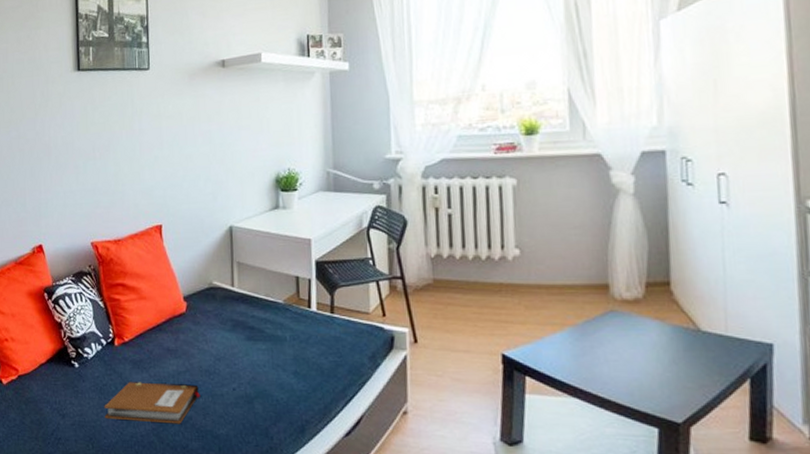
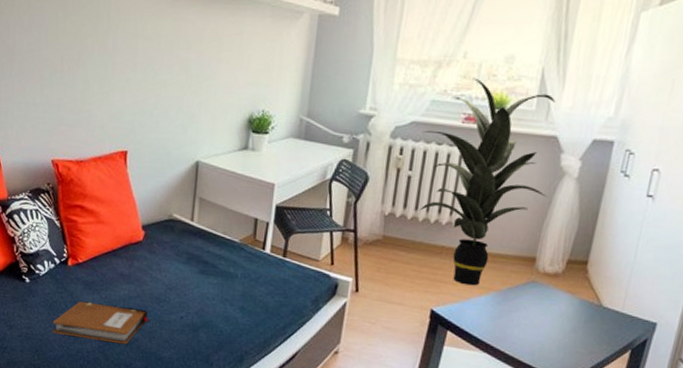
indoor plant: none [454,108,604,323] -> present [419,77,555,286]

